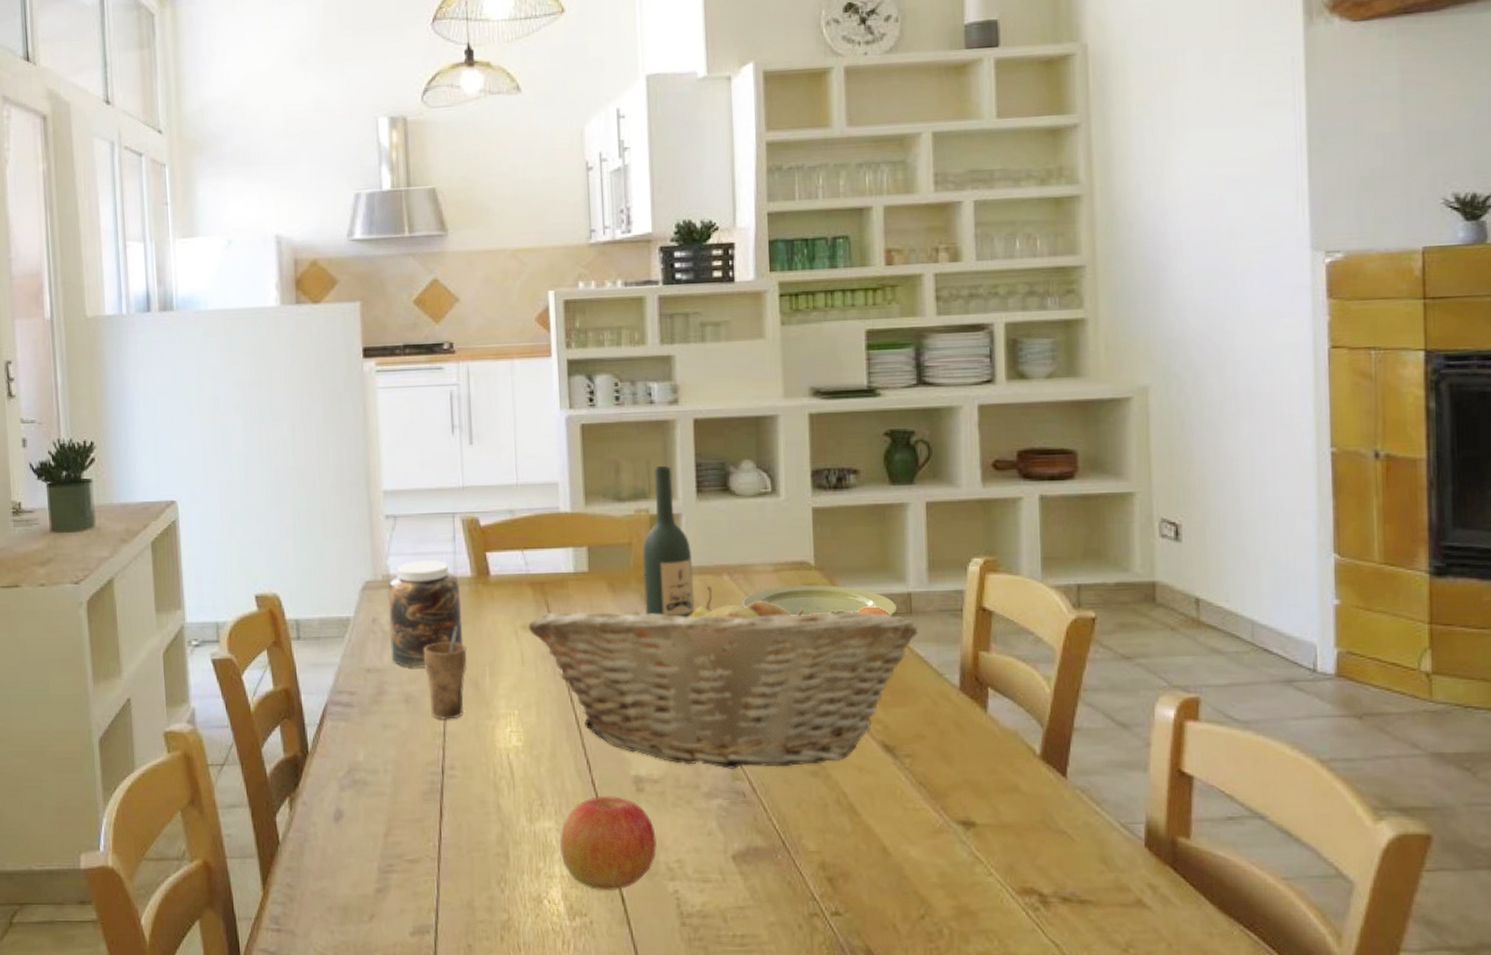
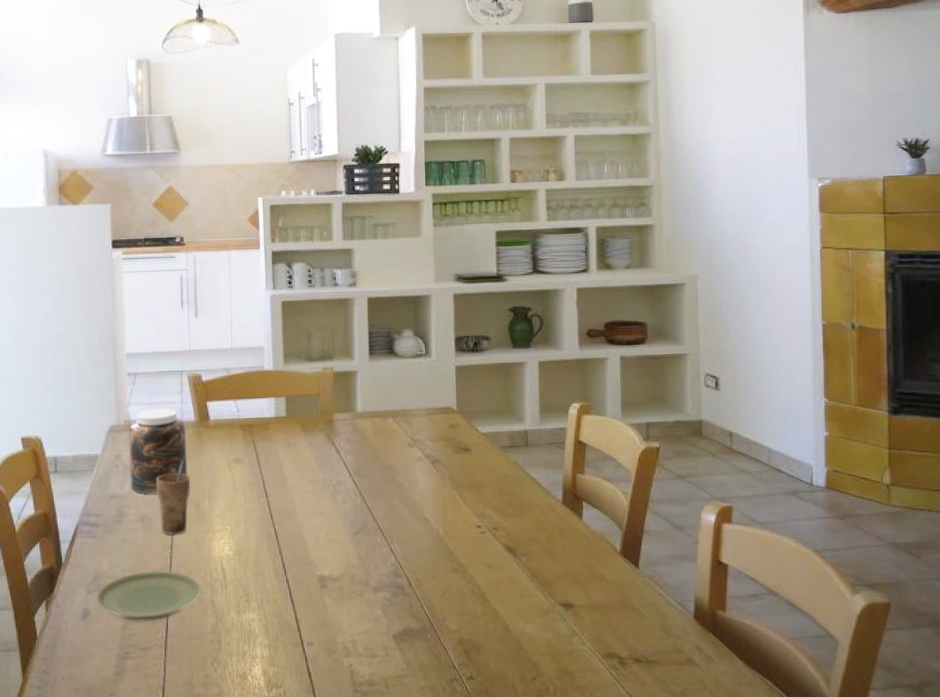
plate: none [349,763,485,827] -> present [95,570,203,622]
fruit basket: present [529,586,918,769] -> none [239,427,533,568]
apple: present [559,795,657,891] -> none [260,592,336,667]
wine bottle: present [642,465,695,618] -> none [328,333,367,452]
plate: present [742,585,897,617] -> none [402,425,517,449]

